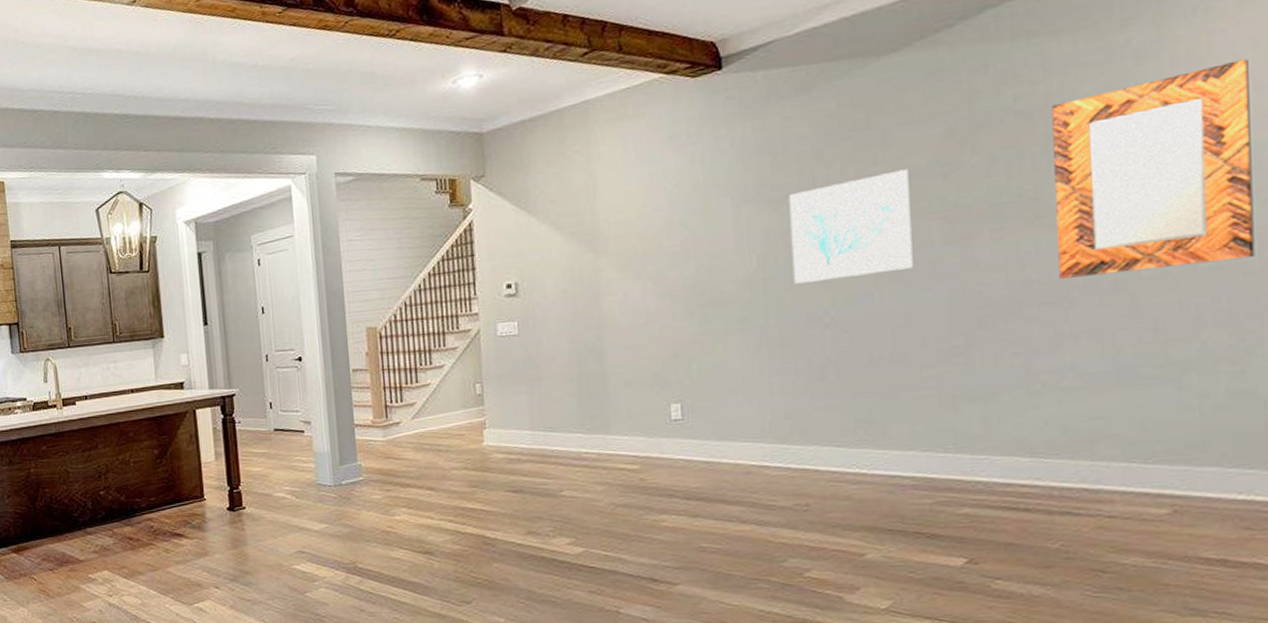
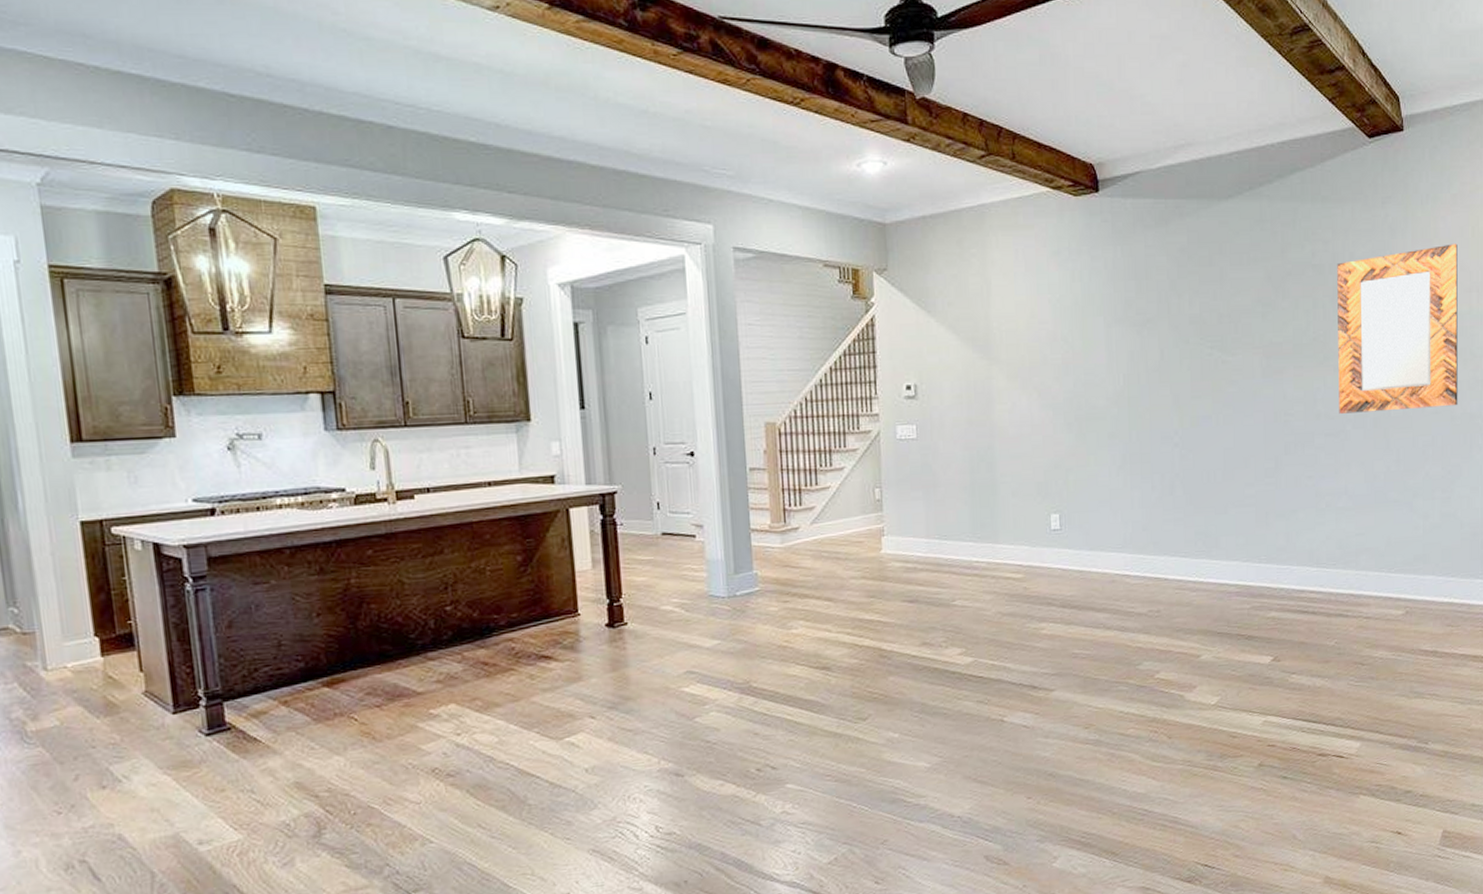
wall art: present [789,169,913,284] -> none [1149,306,1240,404]

